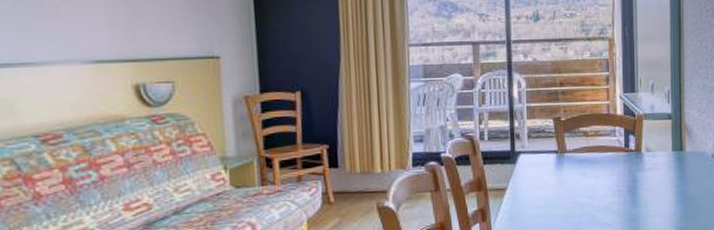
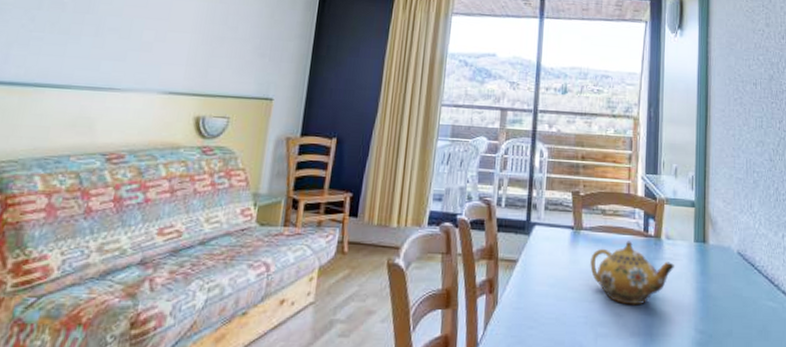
teapot: none [576,157,655,215] -> present [590,241,674,305]

